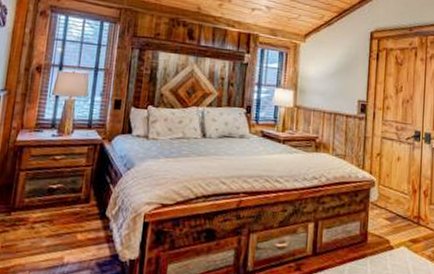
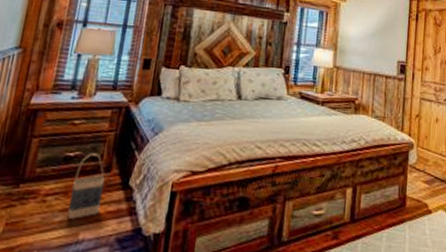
bag: none [52,186,84,244] -> present [66,153,105,219]

